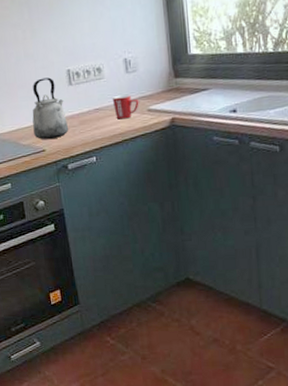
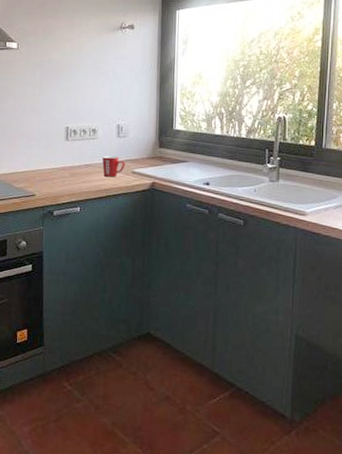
kettle: present [32,77,69,140] -> none [27,131,60,186]

